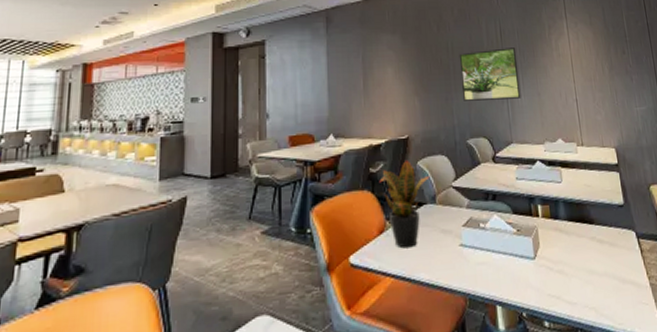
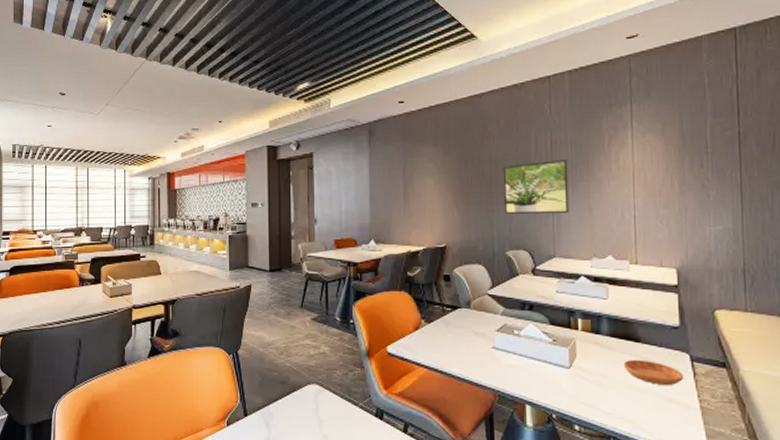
potted plant: present [379,159,430,249] -> none [416,266,466,345]
saucer: none [581,241,634,266] -> present [623,359,684,385]

